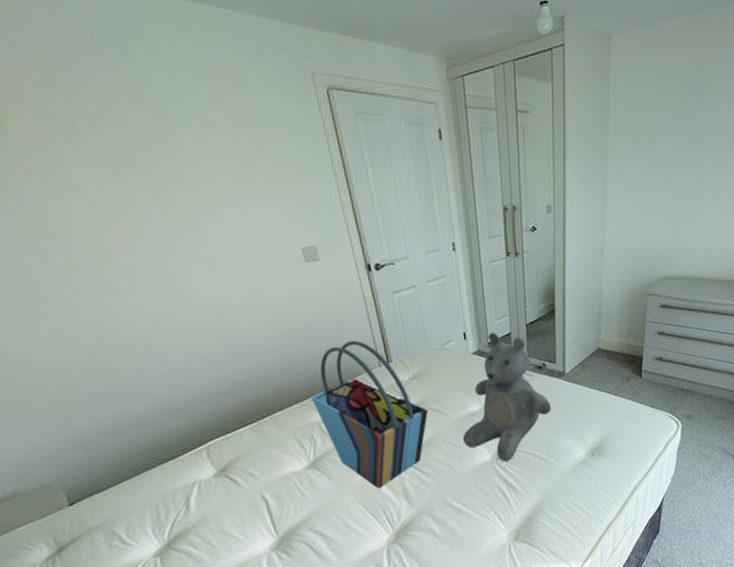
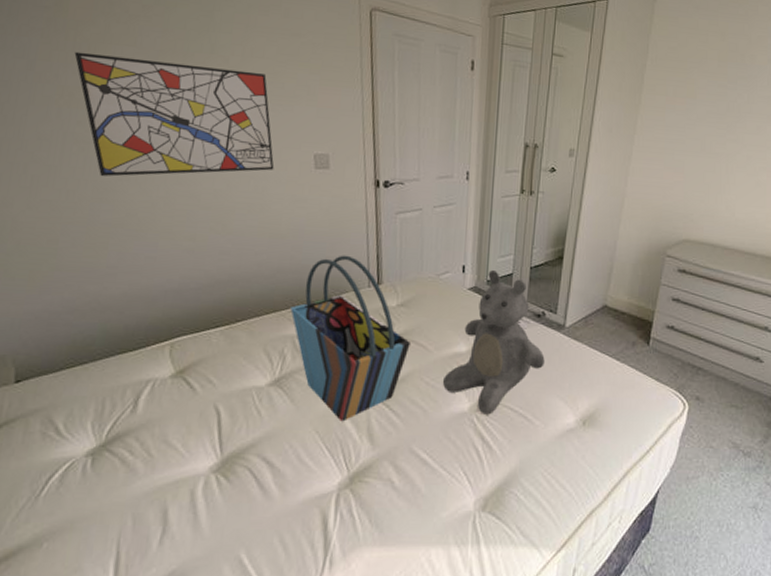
wall art: none [31,172,266,302] -> present [74,51,275,177]

